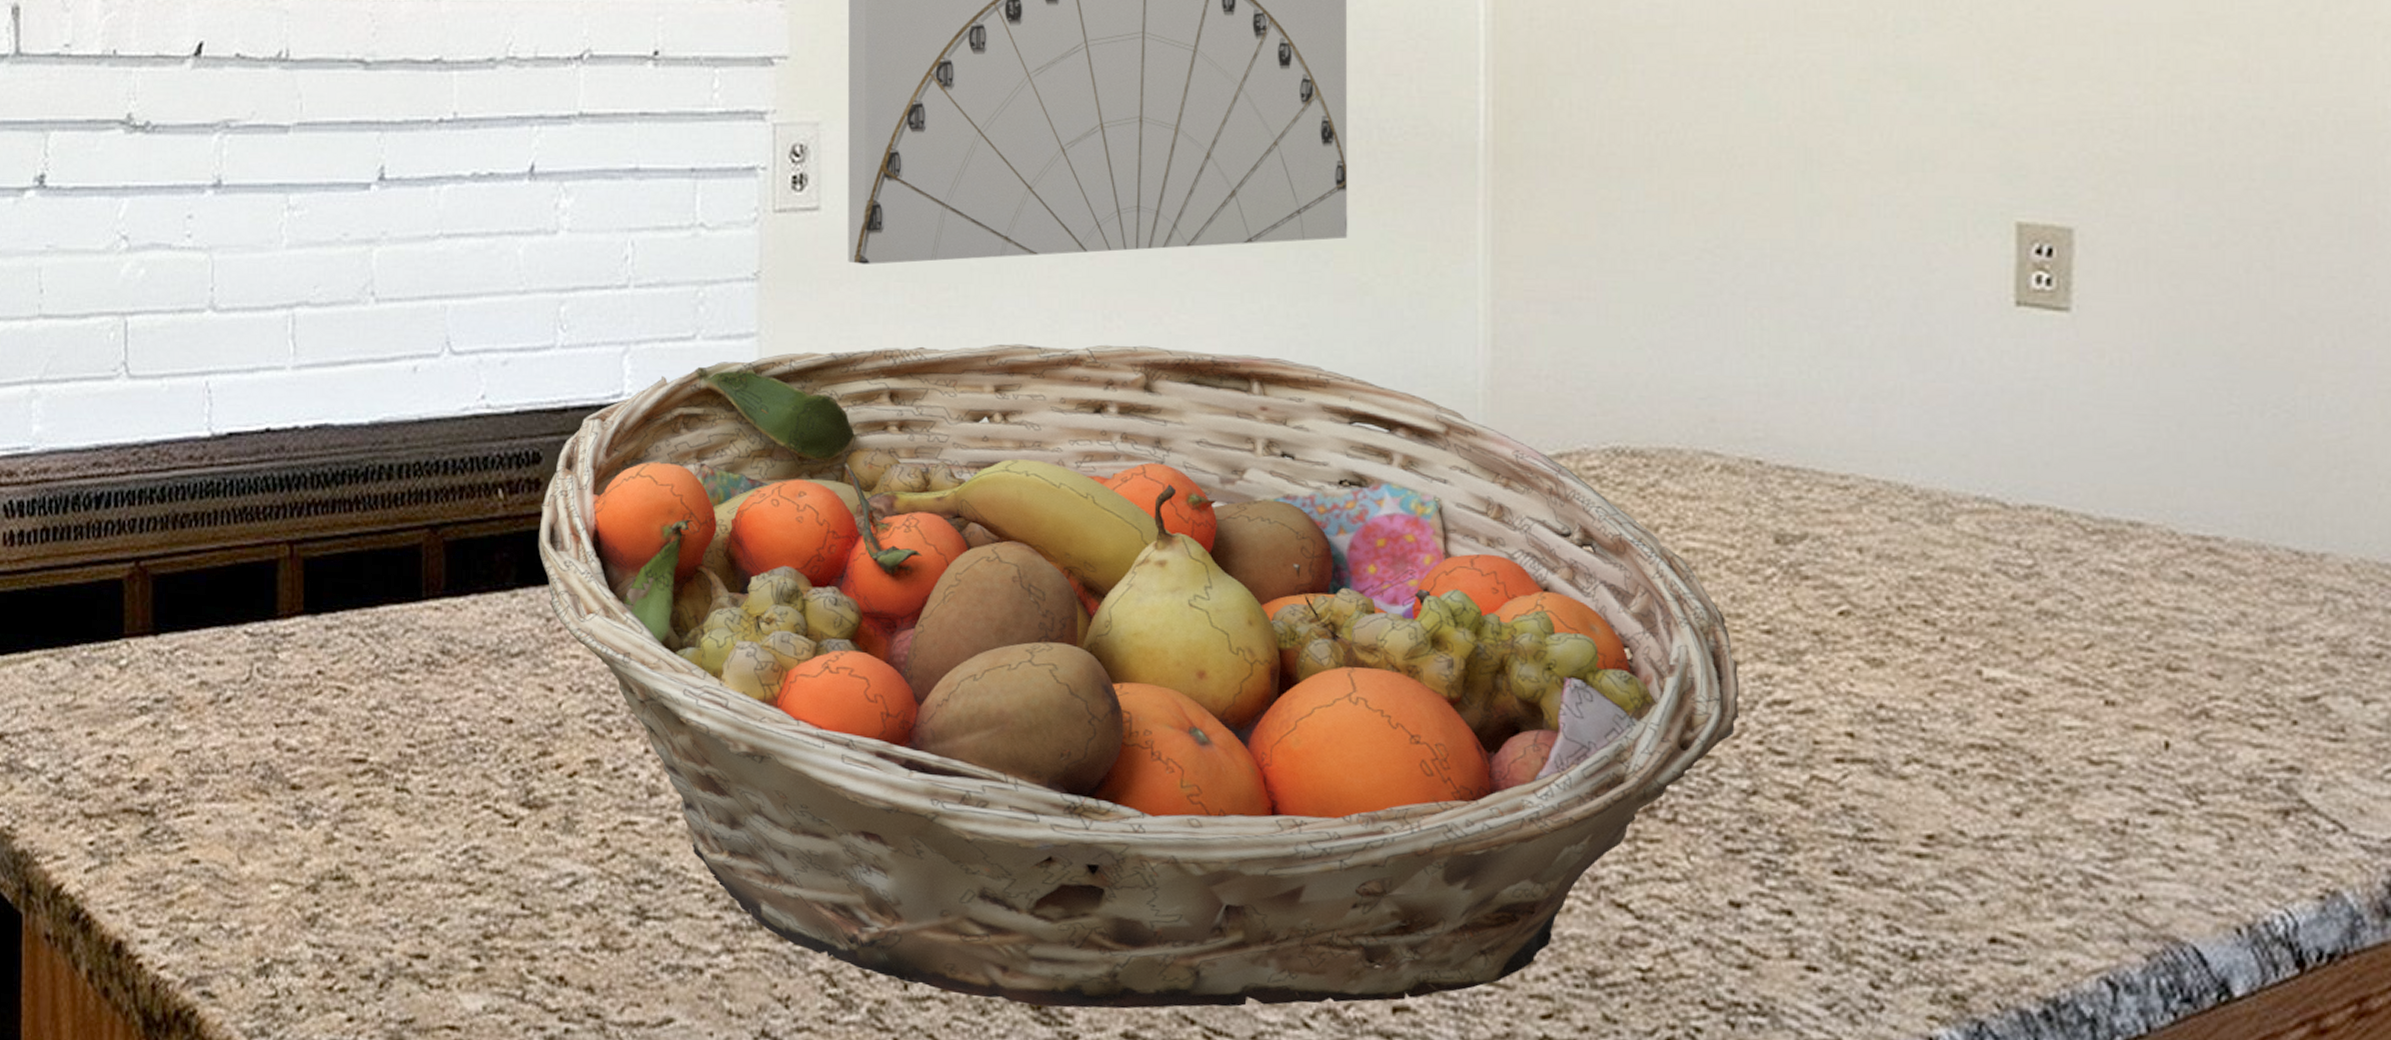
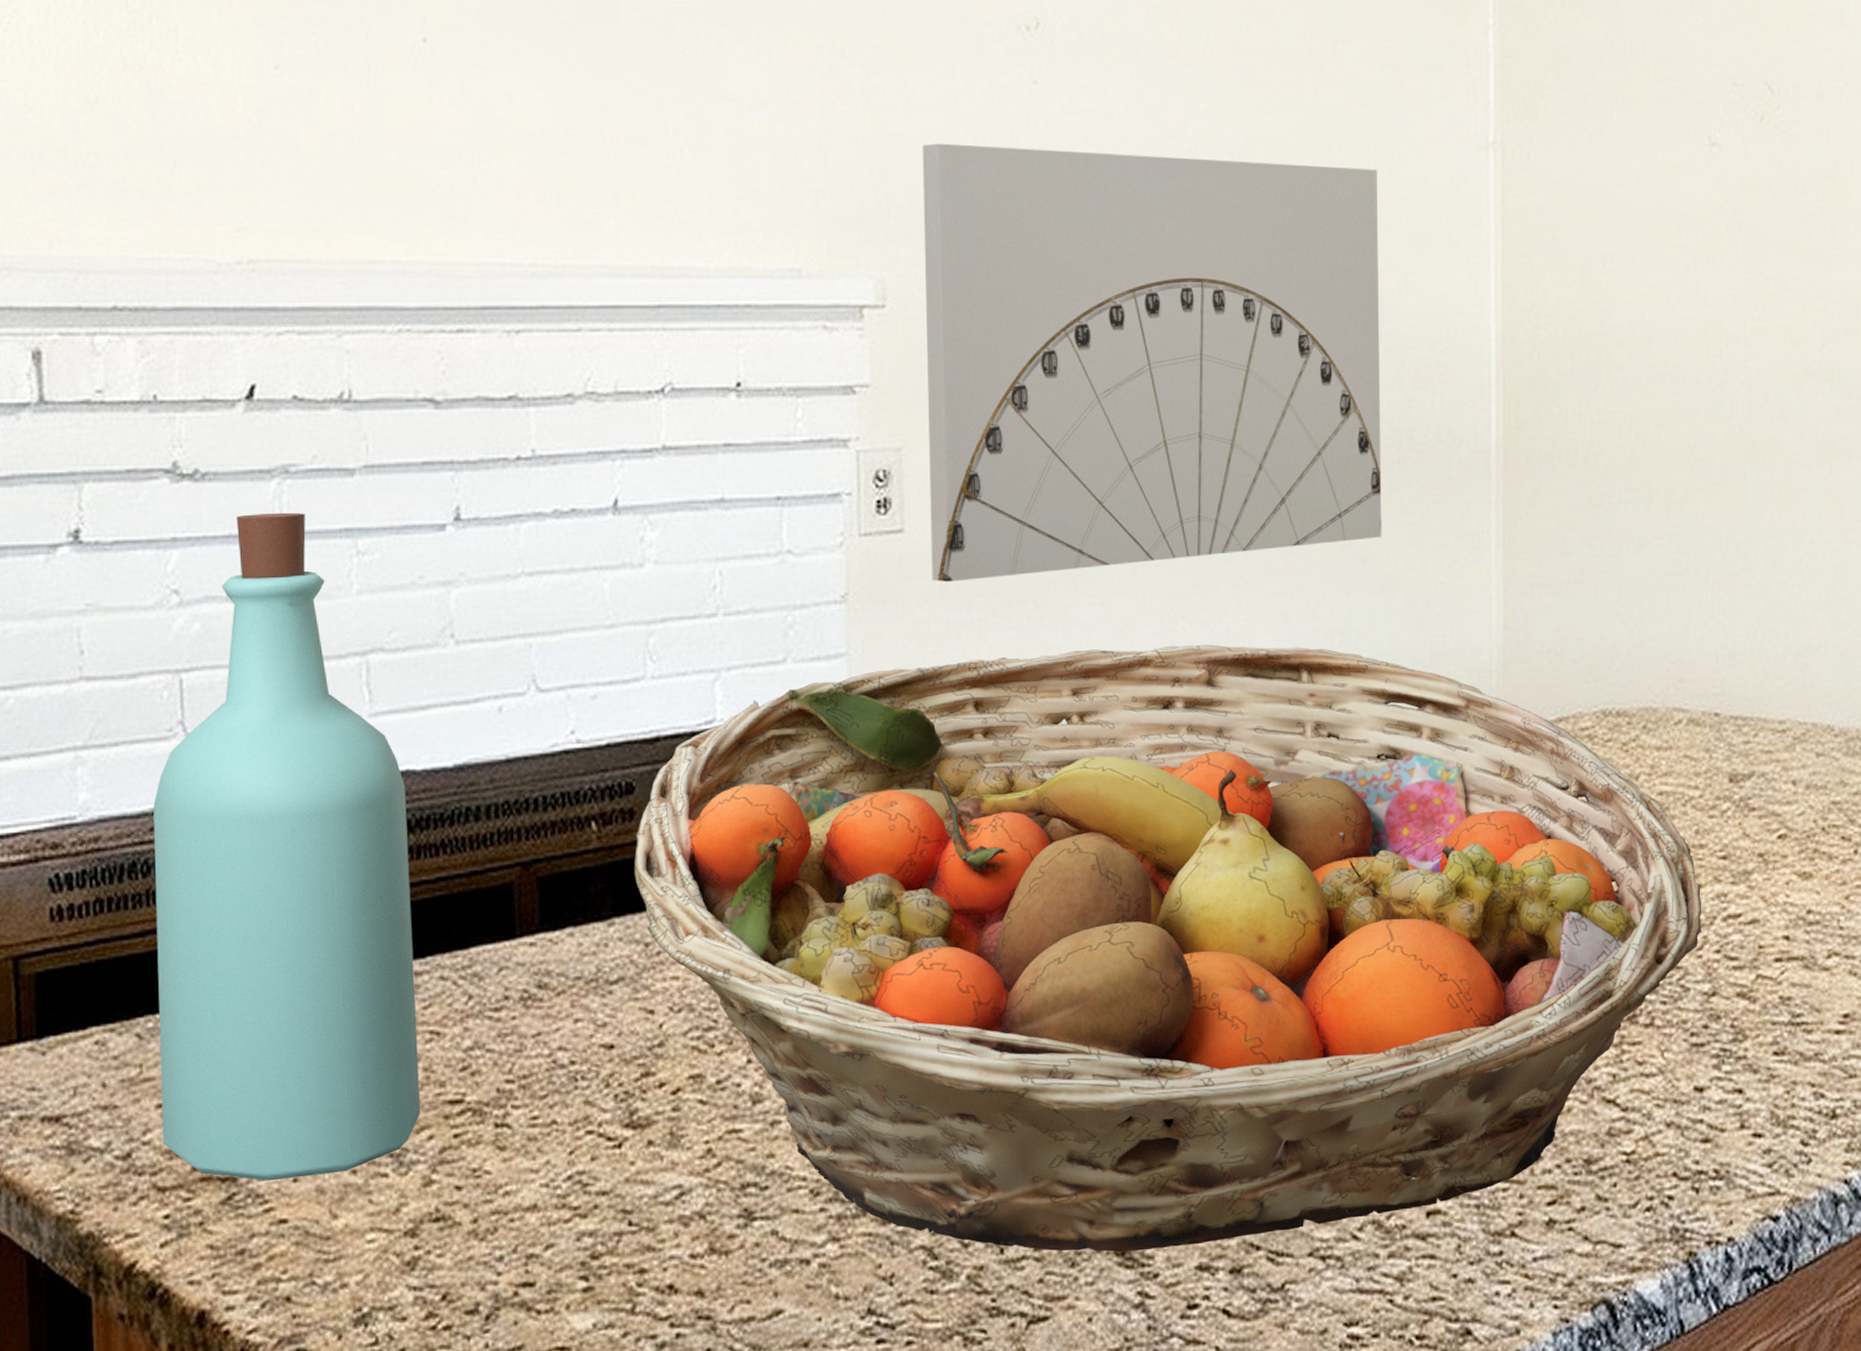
bottle: none [91,165,326,820] -> present [153,512,420,1181]

